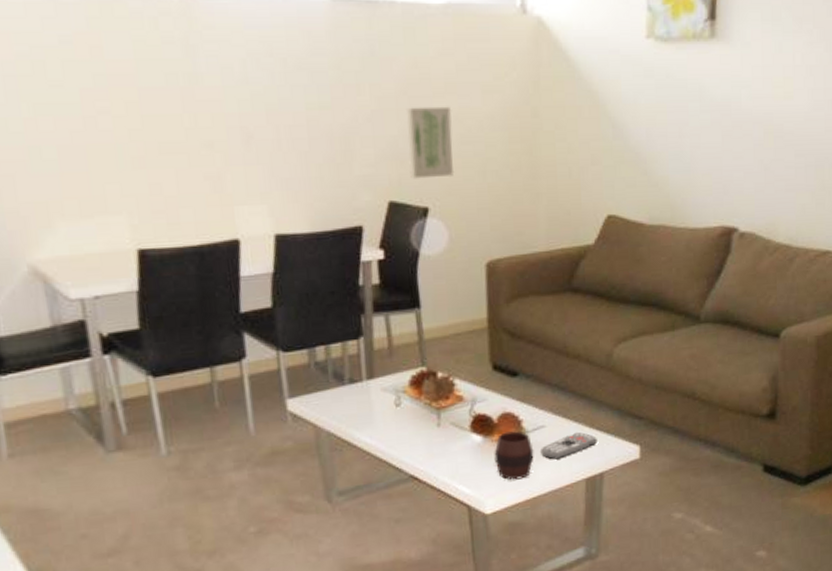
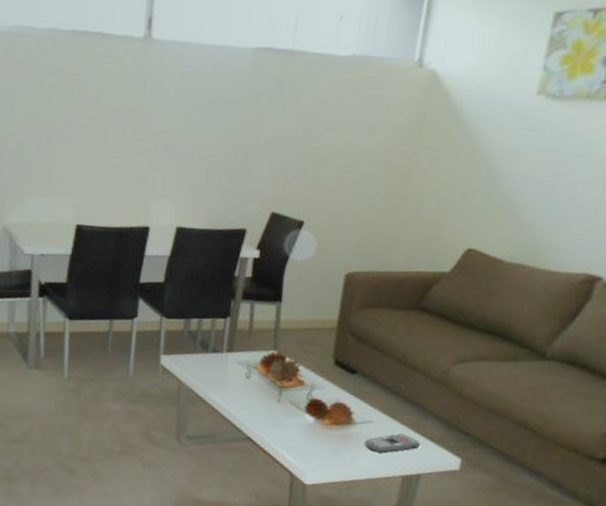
wall art: present [407,106,455,179] -> none [293,138,340,198]
cup: present [494,431,534,480] -> none [321,419,359,463]

